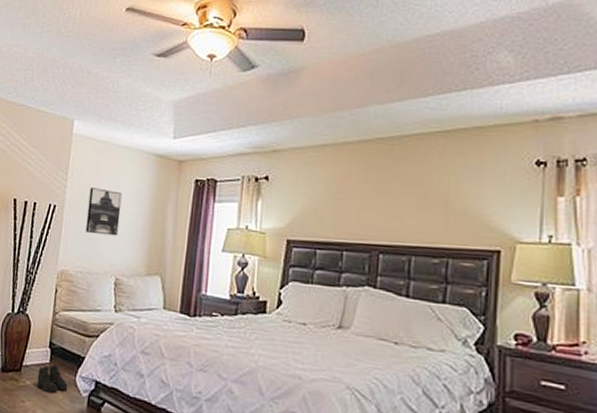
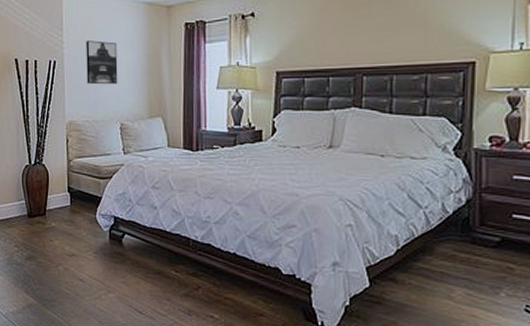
boots: present [36,364,68,393] -> none [61,205,90,232]

